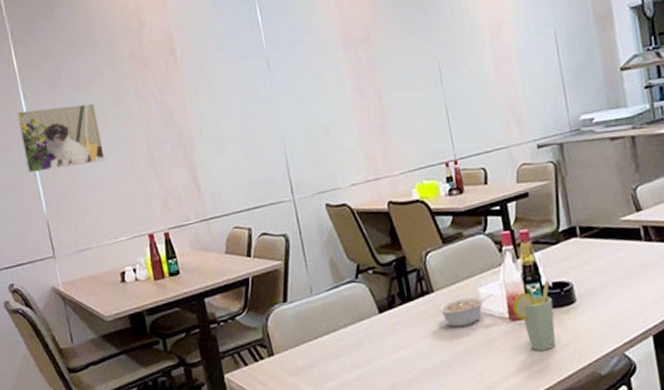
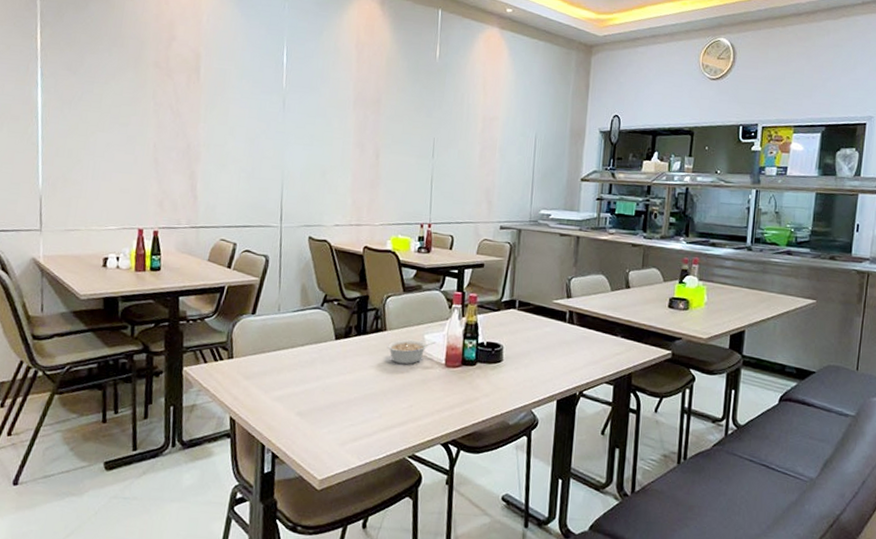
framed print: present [16,103,106,173] -> none [29,88,112,154]
cup: present [512,280,556,351] -> none [449,339,484,397]

